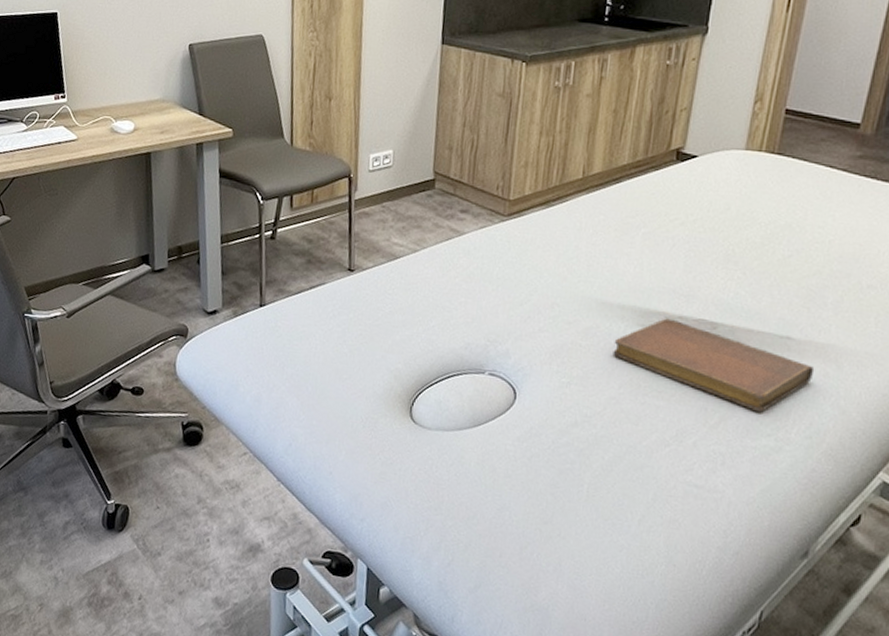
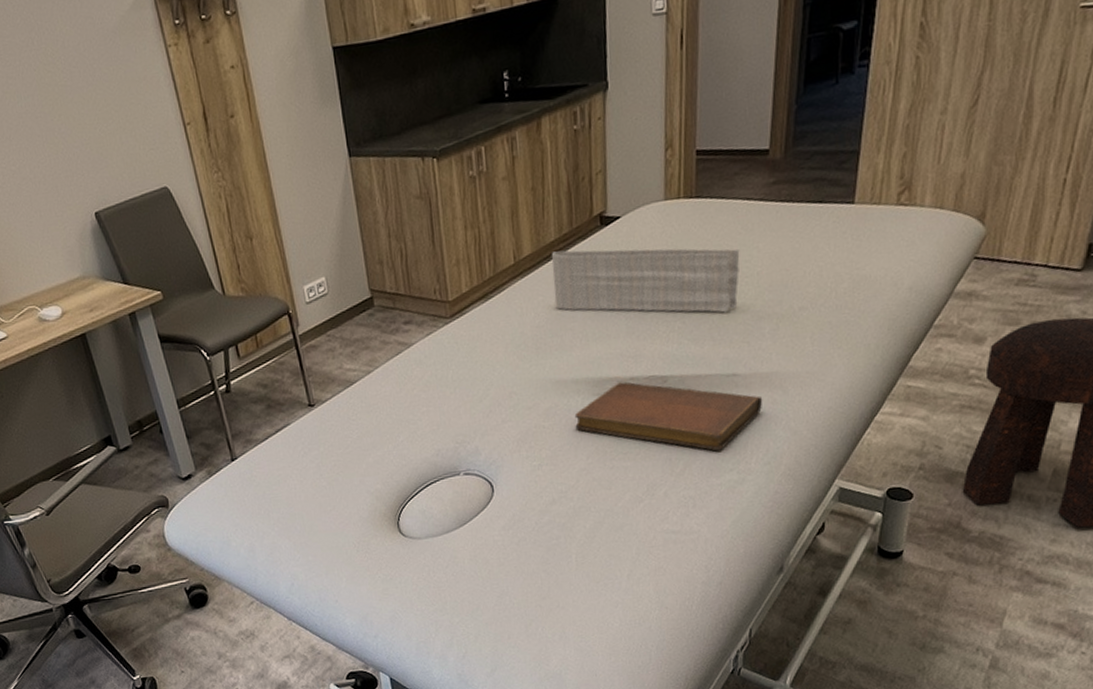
hand towel: none [615,175,814,273] -> present [551,248,740,313]

